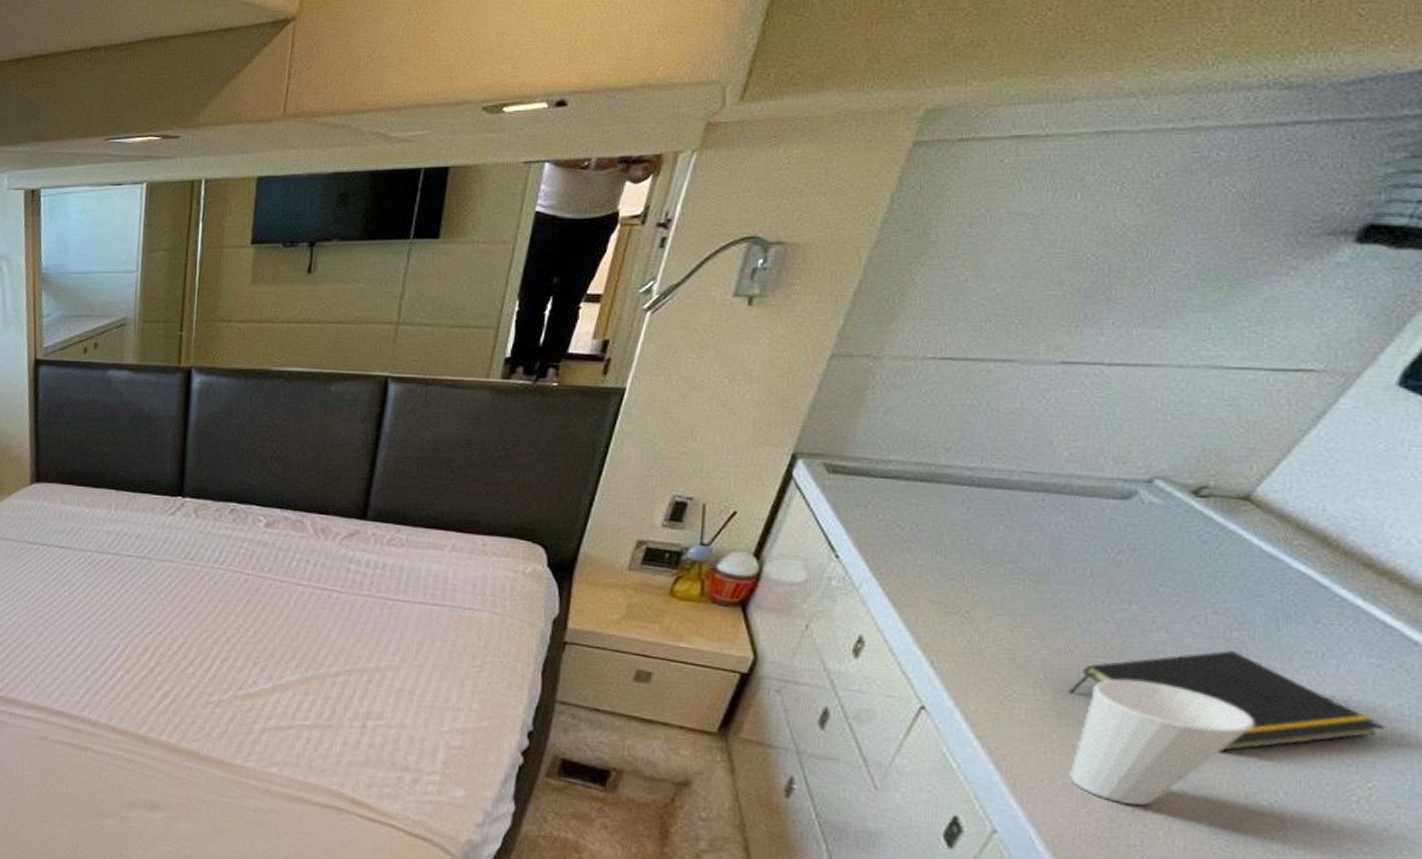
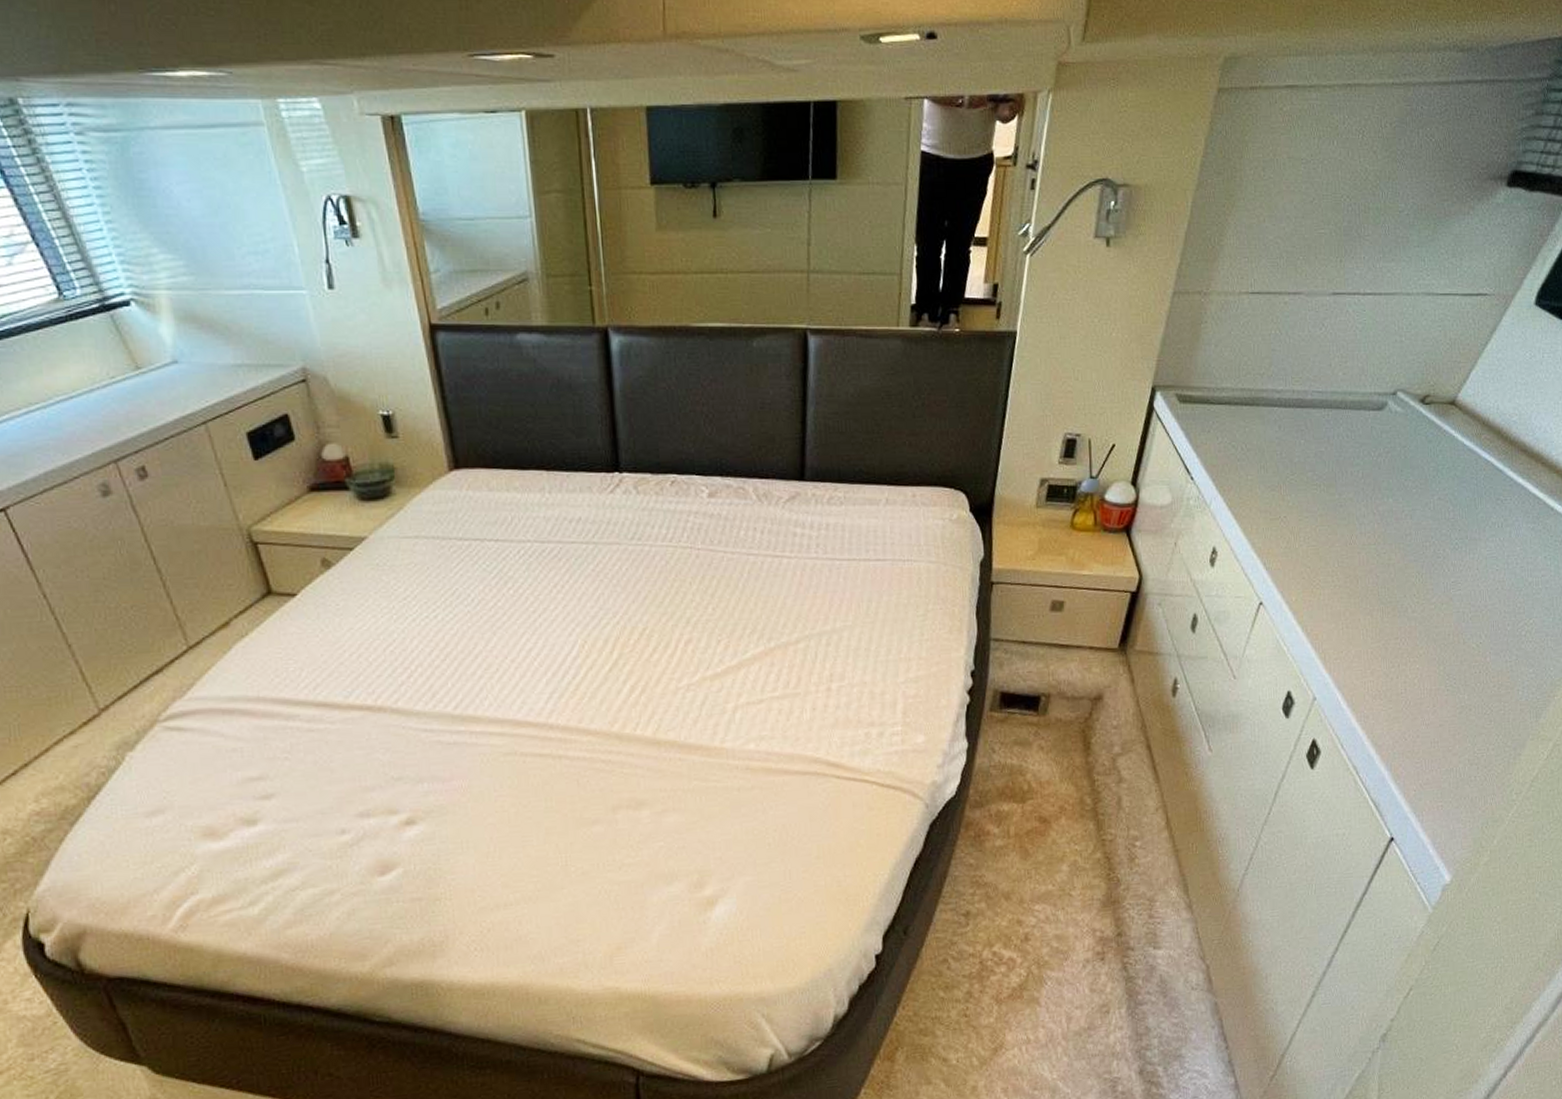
notepad: present [1068,651,1386,752] -> none [1354,528,1538,609]
cup: present [1070,679,1256,805] -> none [1359,560,1466,661]

